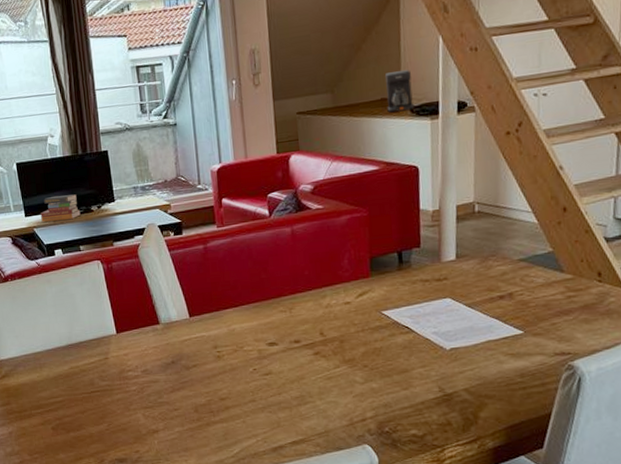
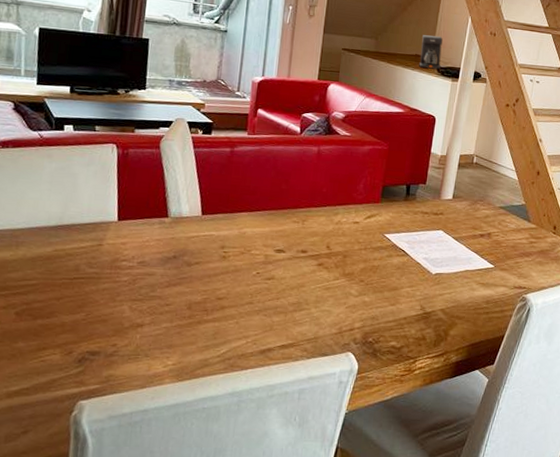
books: present [41,194,81,222] -> none [56,70,105,97]

